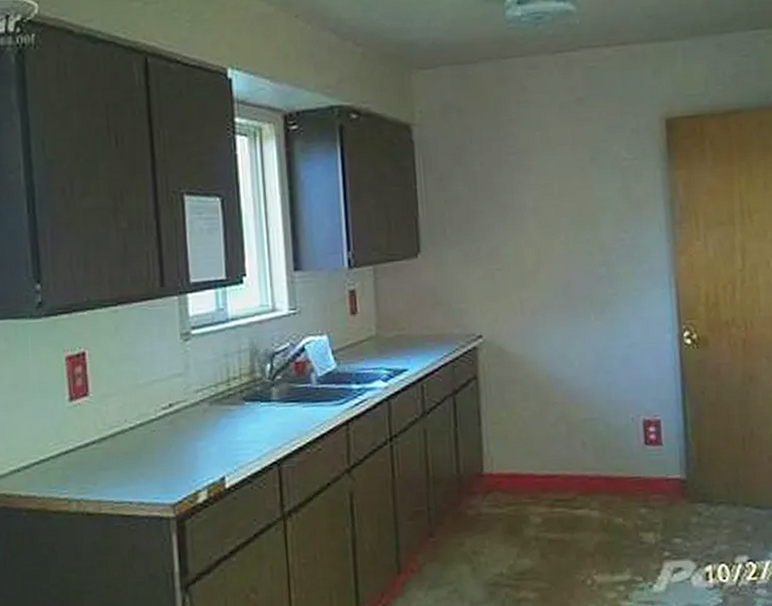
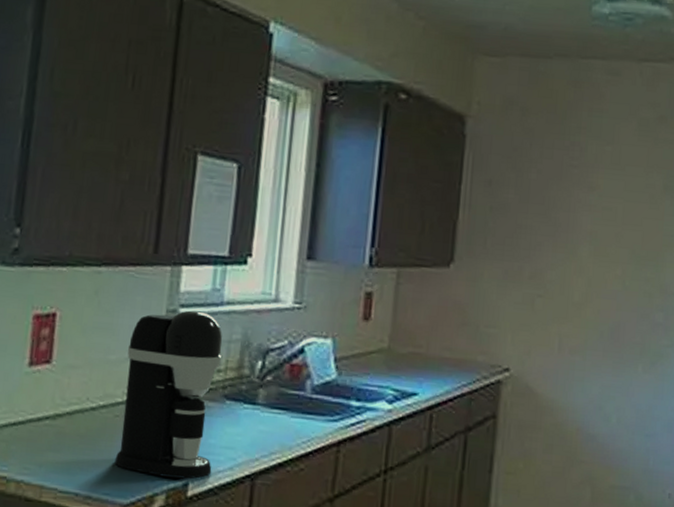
coffee maker: none [152,330,243,476] -> present [114,310,223,479]

